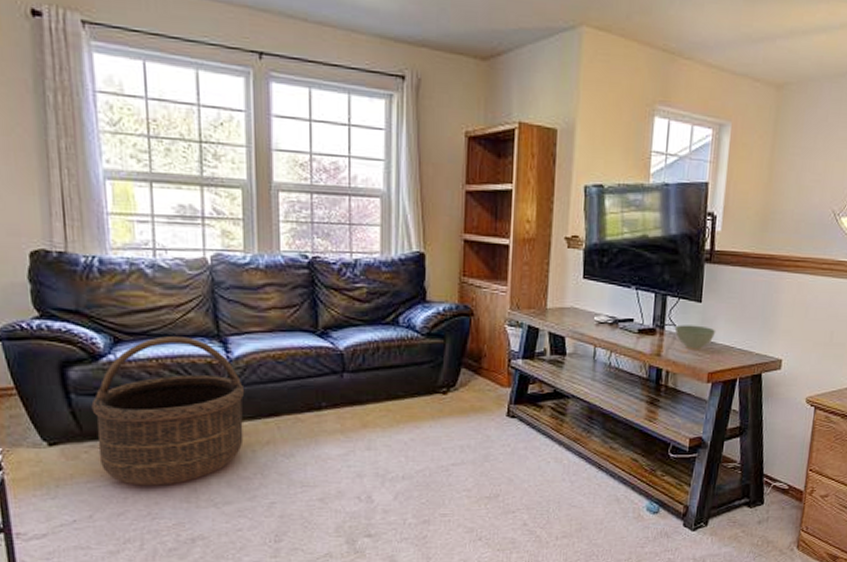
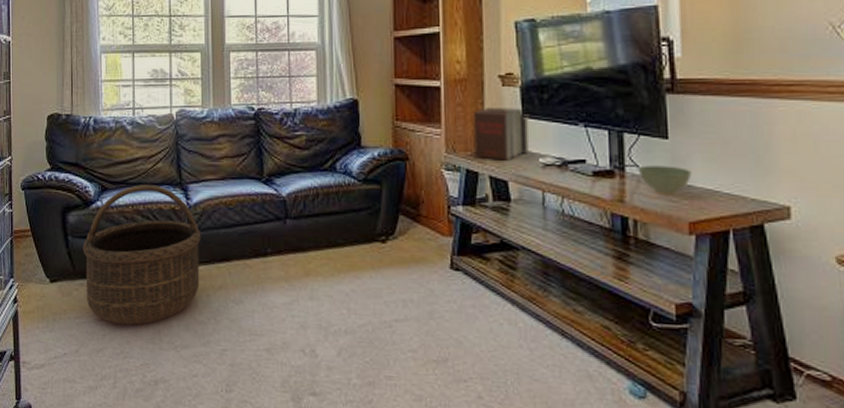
books: none [536,268,589,318] -> present [472,108,530,161]

